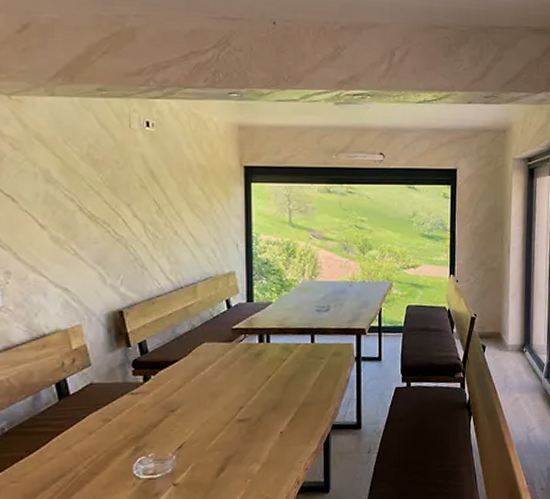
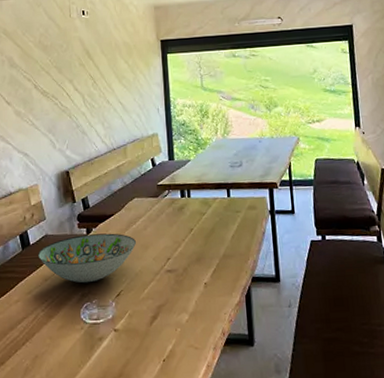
decorative bowl: none [80,381,205,436] -> present [38,233,137,284]

